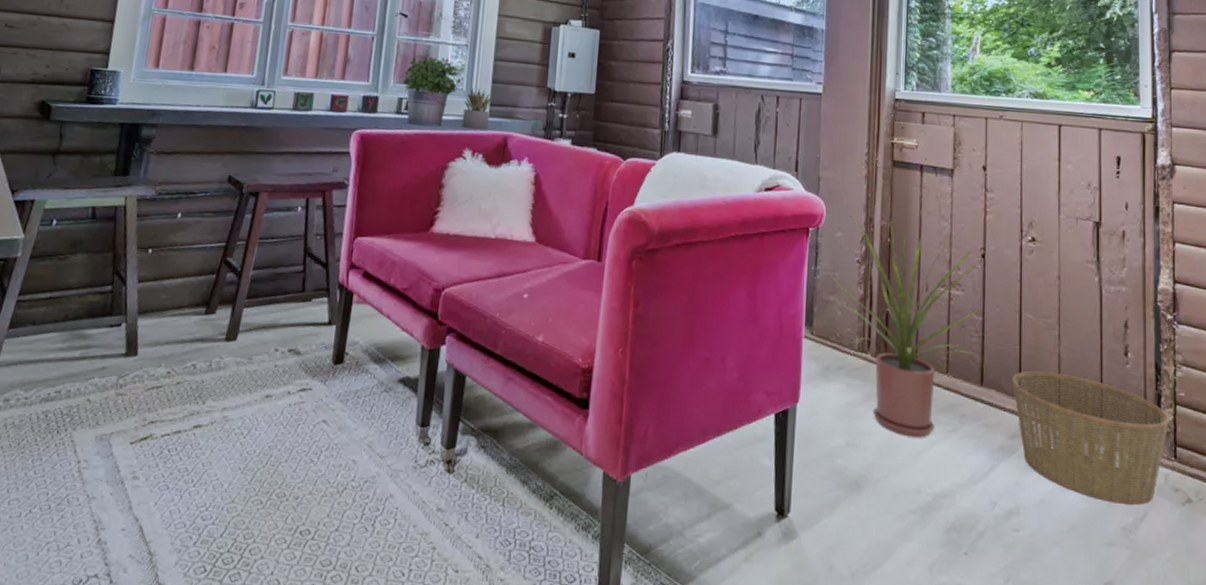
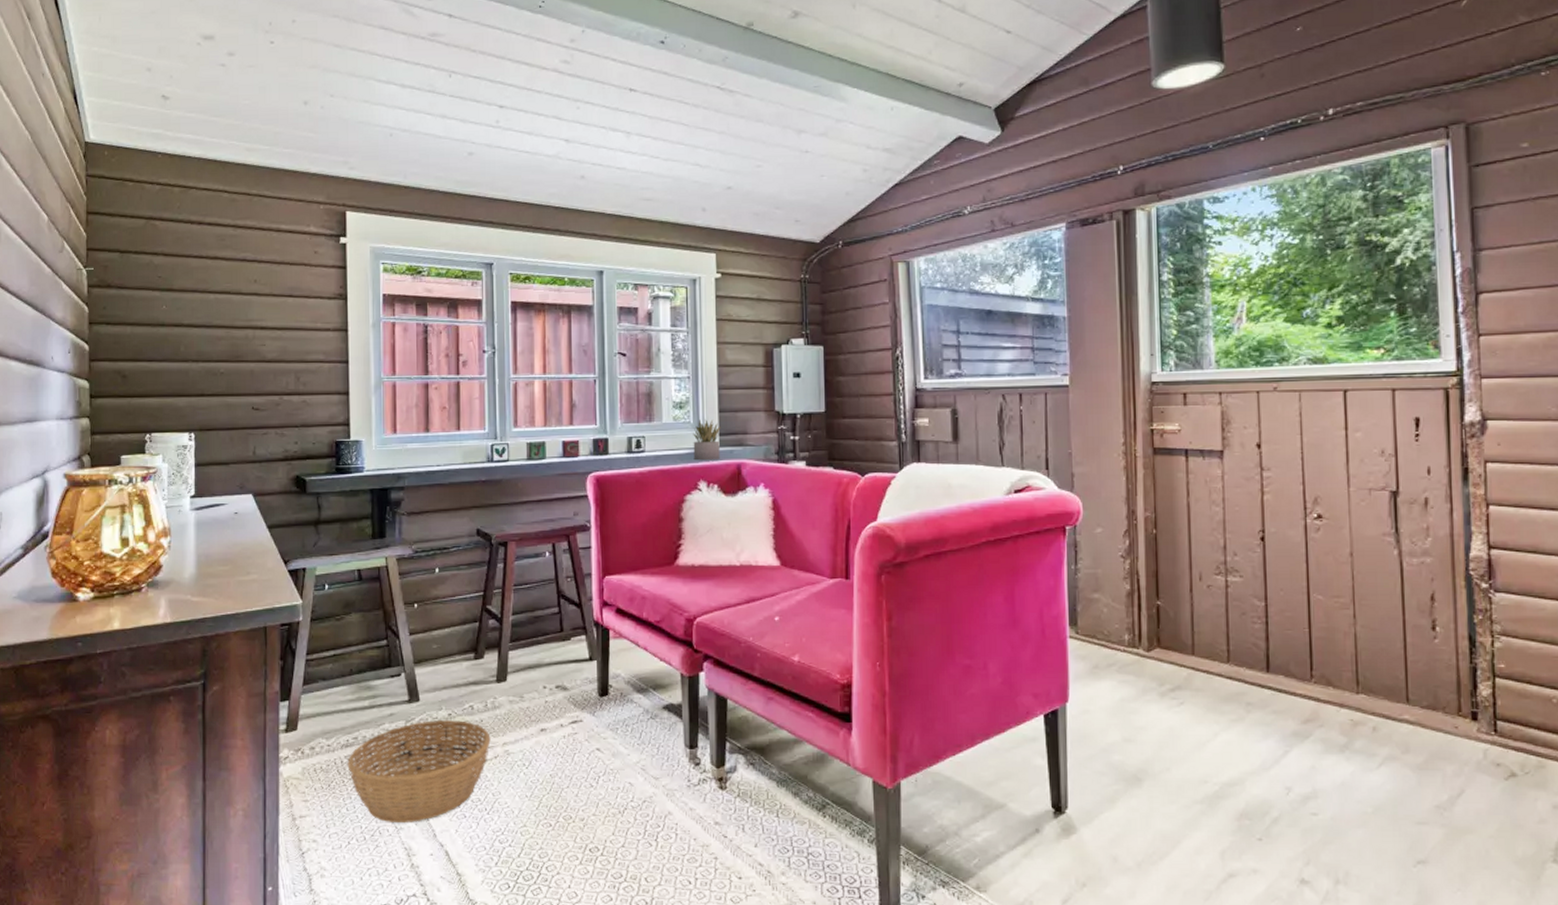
basket: none [43,377,210,491] -> present [347,719,491,822]
potted plant: present [402,56,462,128] -> none [629,392,689,463]
house plant: present [823,216,981,437] -> none [1084,508,1263,727]
basket: present [1012,371,1170,505] -> none [1301,653,1488,782]

